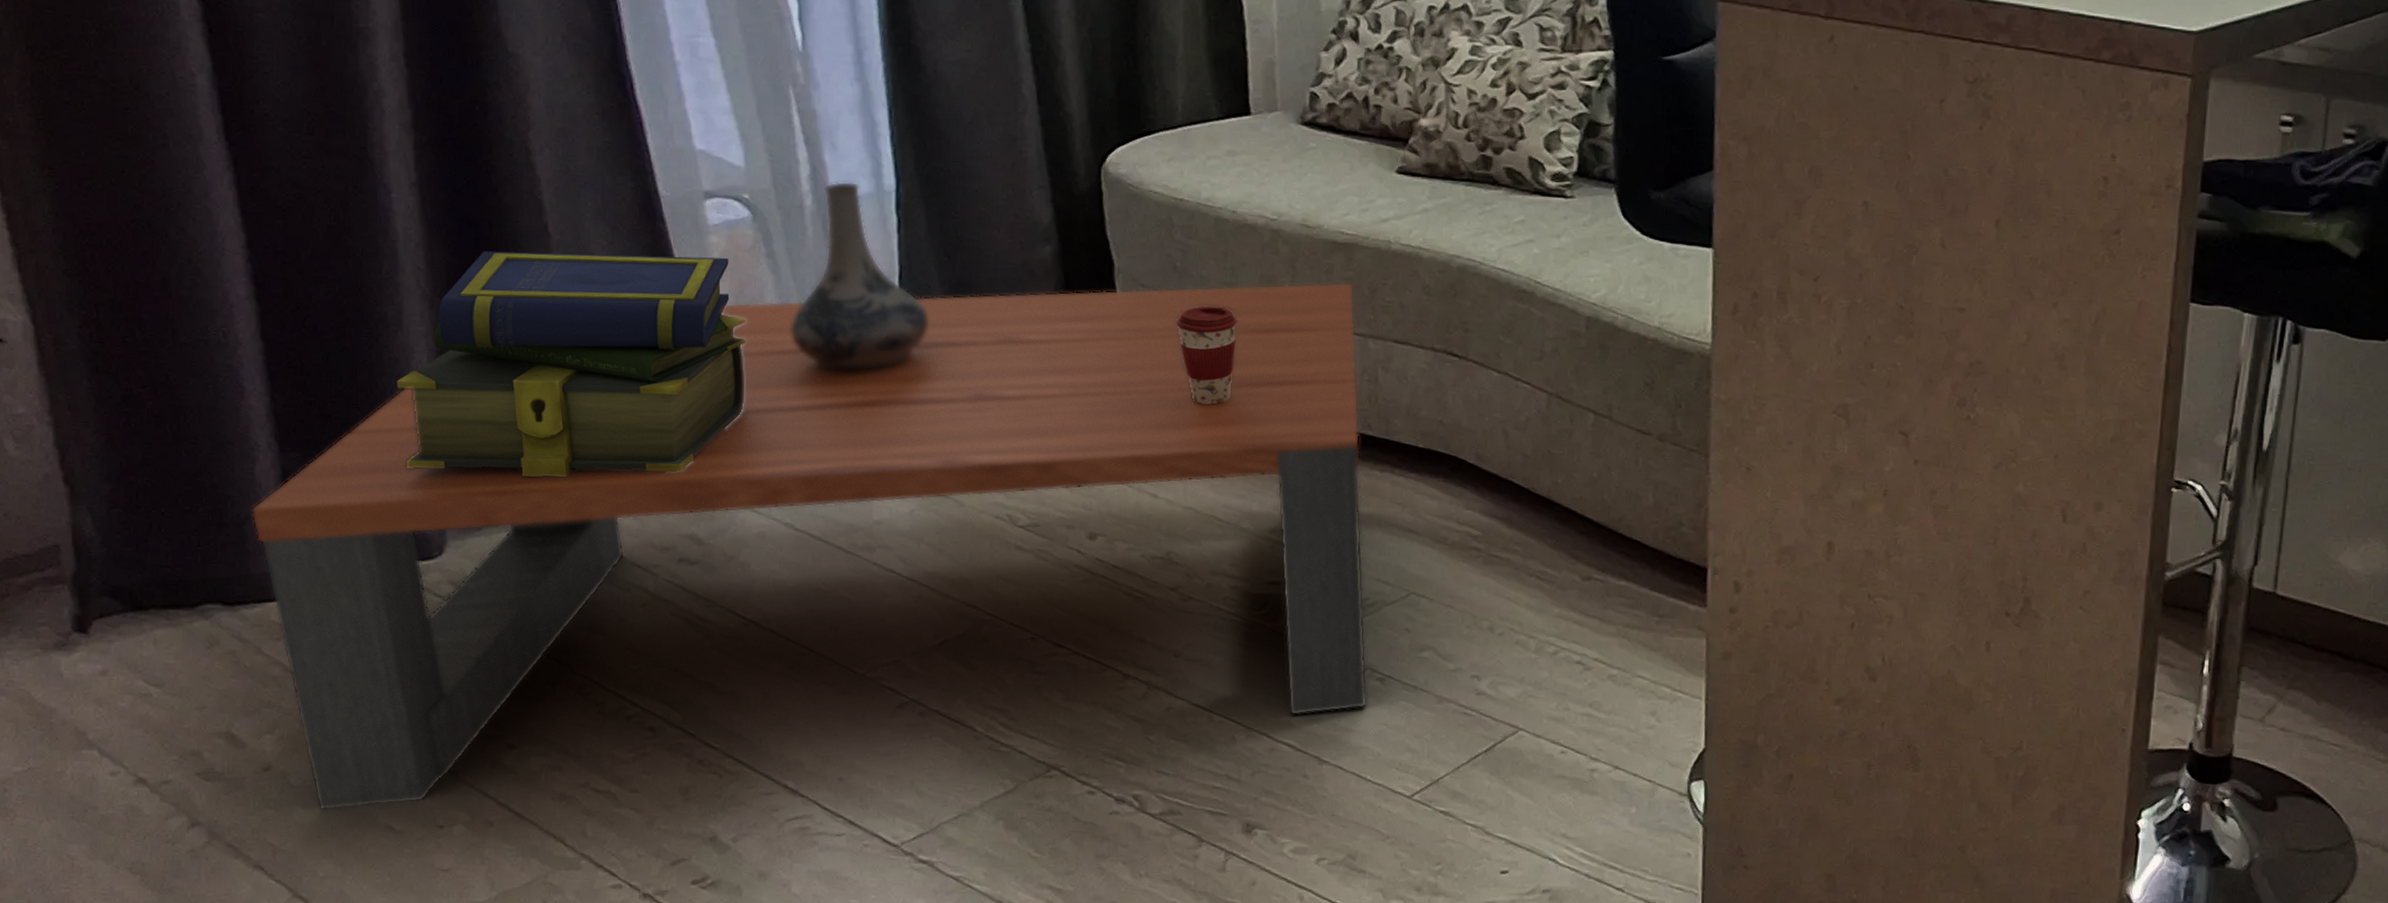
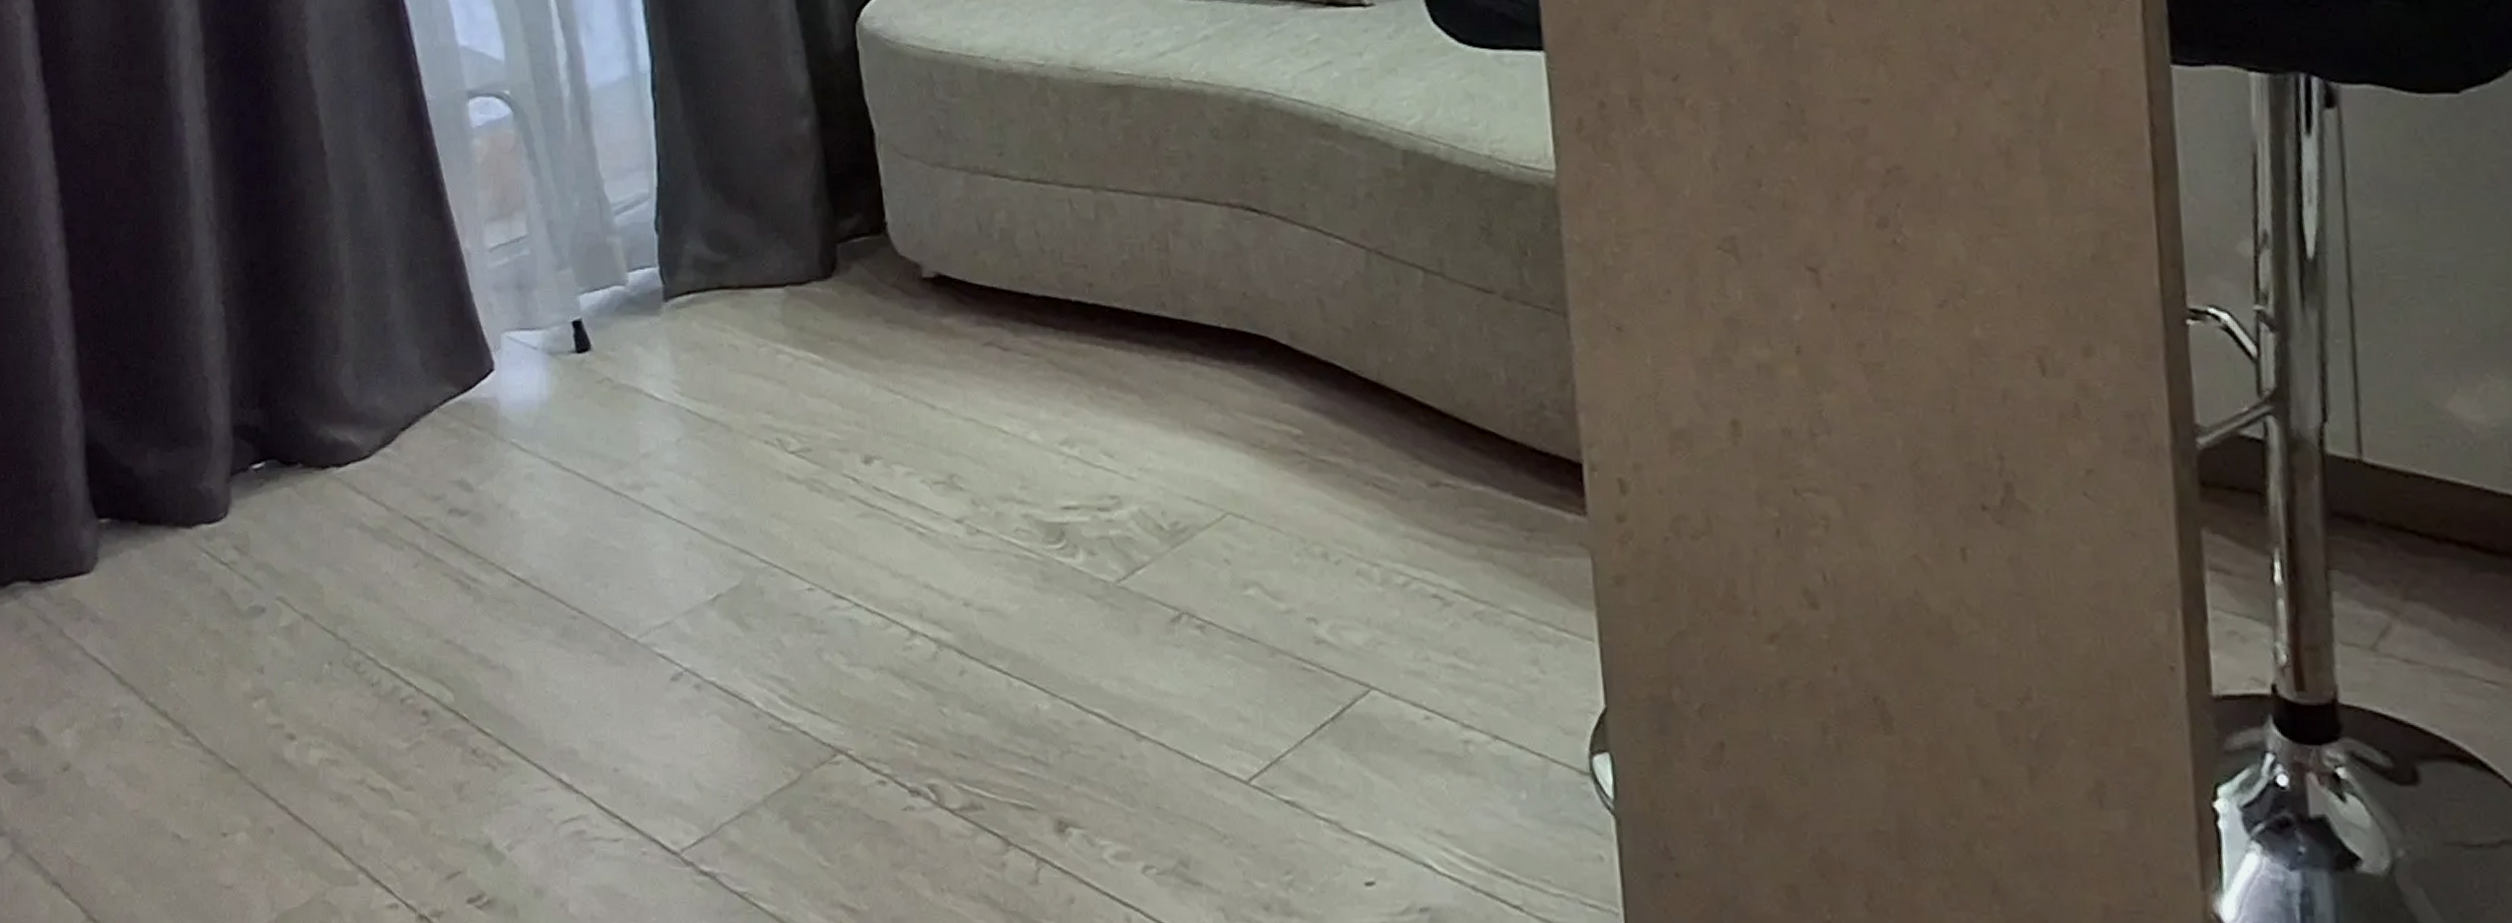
coffee table: present [250,282,1368,811] -> none [57,132,1187,817]
stack of books: present [397,251,747,478] -> none [187,163,511,424]
decorative vase: present [791,181,929,372] -> none [553,65,688,282]
coffee cup: present [1175,305,1239,405] -> none [943,173,1011,292]

